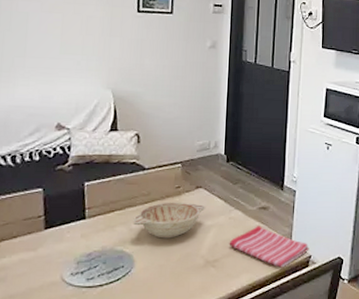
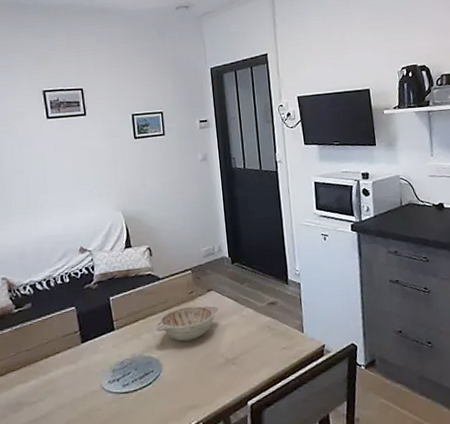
dish towel: present [229,226,309,268] -> none [244,320,322,360]

